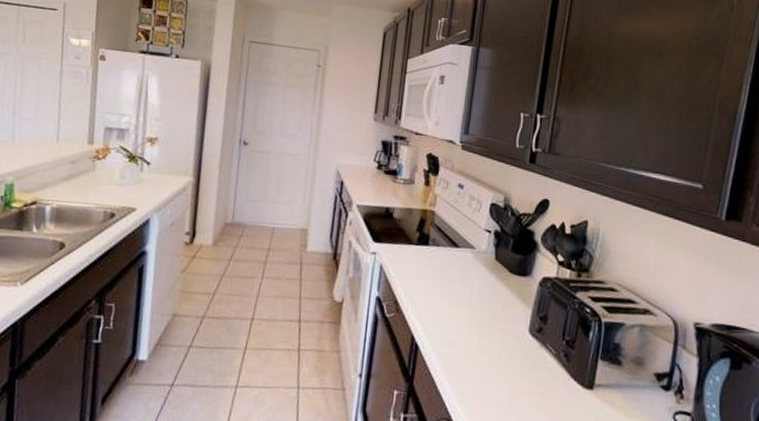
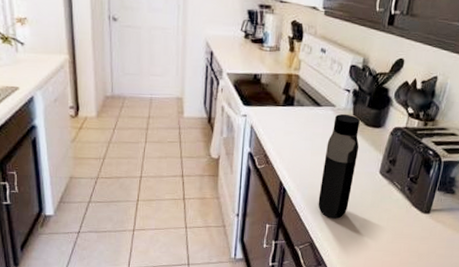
water bottle: none [456,257,504,389] -> present [318,113,360,219]

